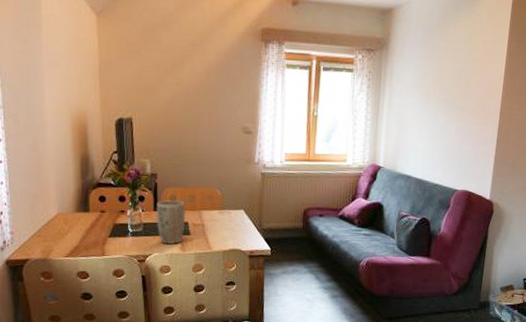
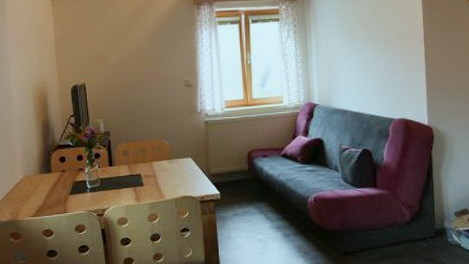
plant pot: present [156,199,185,244] -> none [111,154,138,196]

